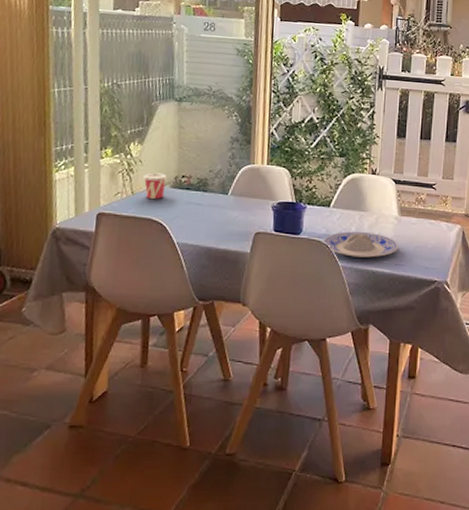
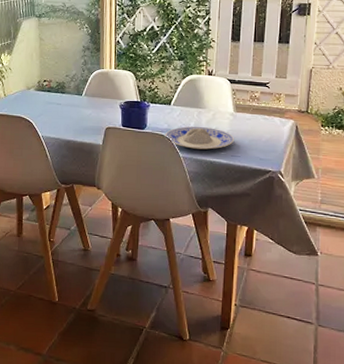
cup: present [143,173,167,199] -> none [13,78,32,100]

